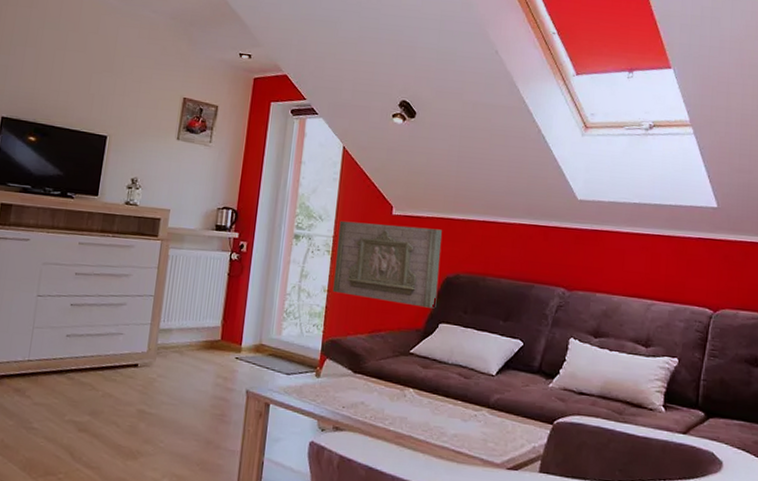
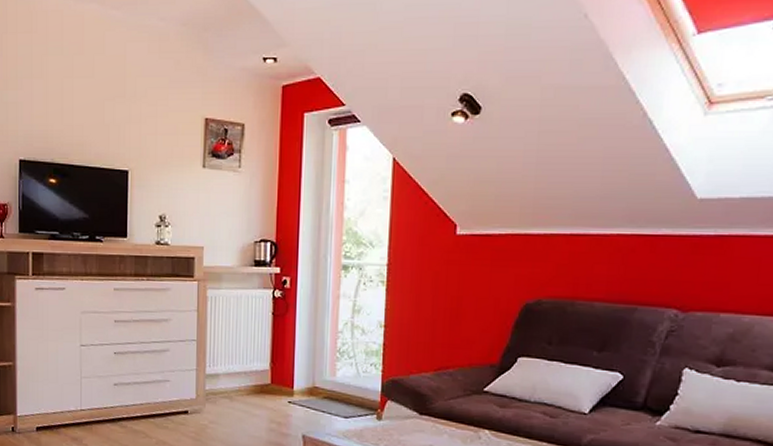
decorative wall panel: present [332,220,442,309] -> none [390,246,518,341]

